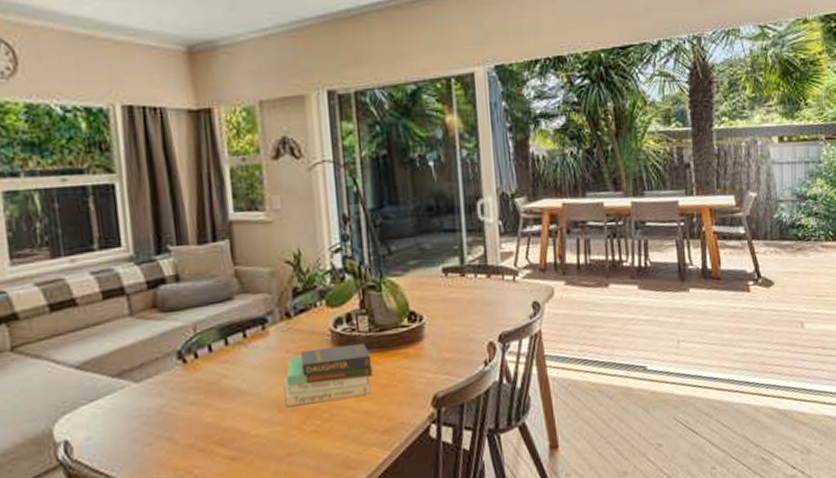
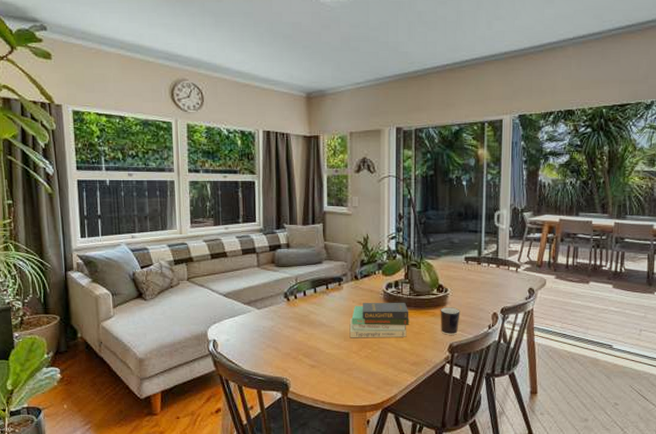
mug: none [415,341,444,383] -> present [440,307,460,335]

